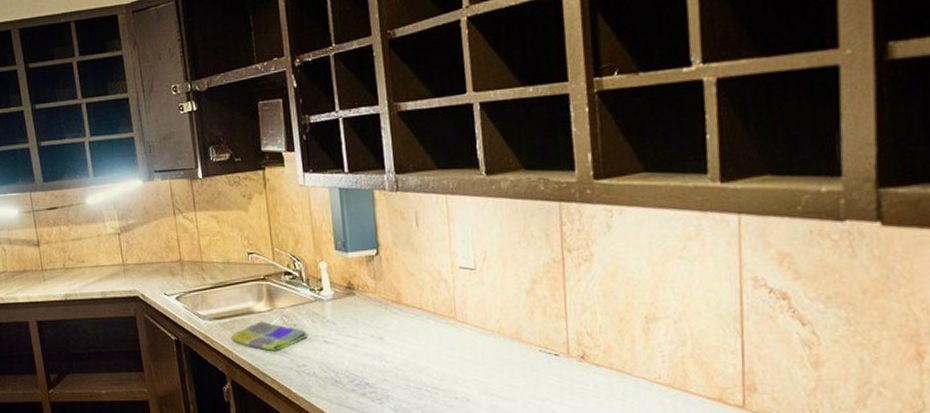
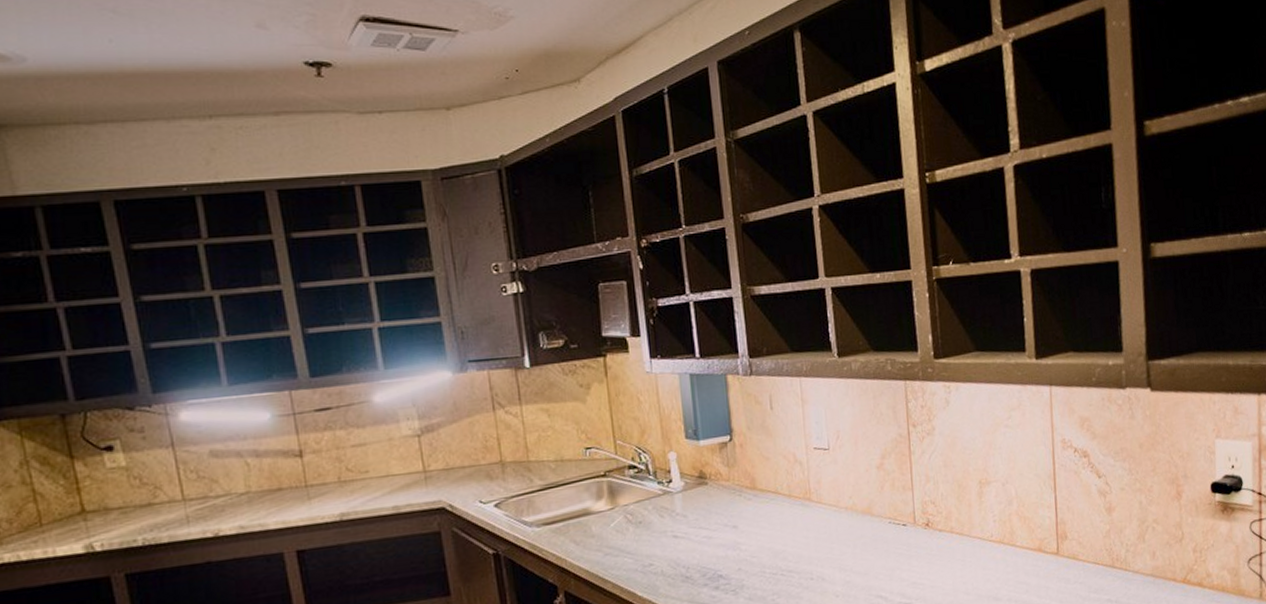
dish towel: present [230,321,308,351] -> none [564,521,655,554]

